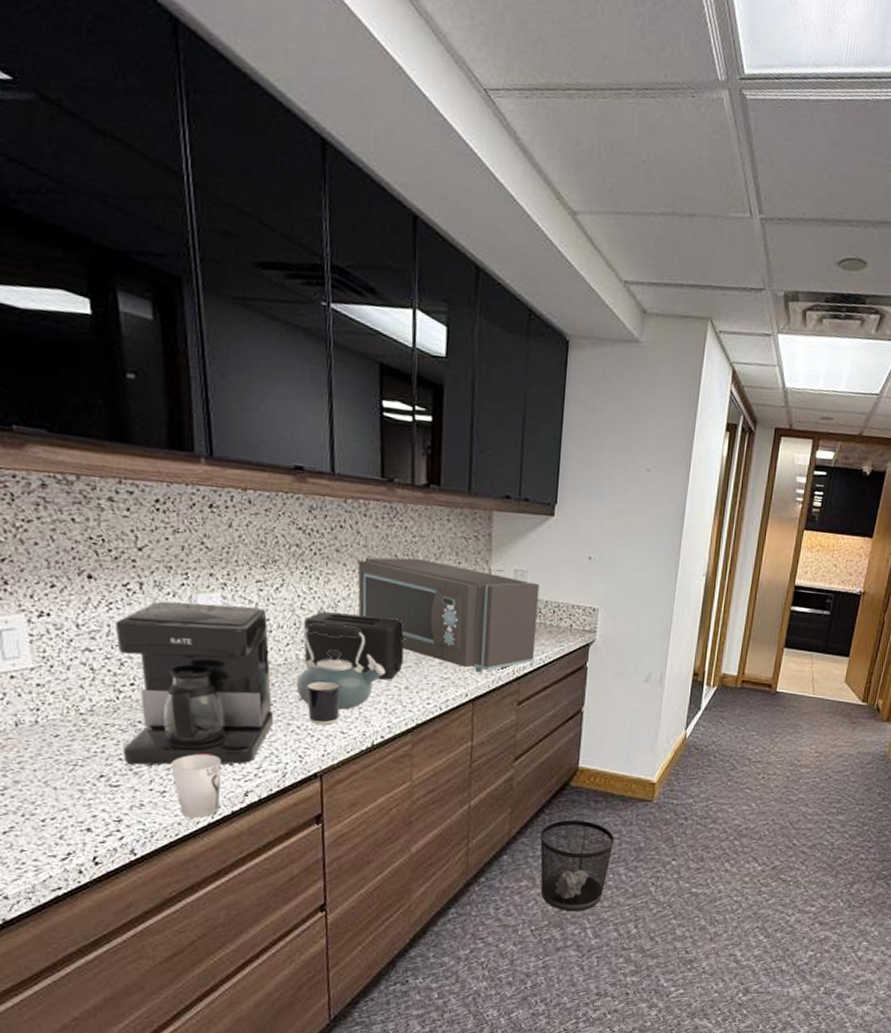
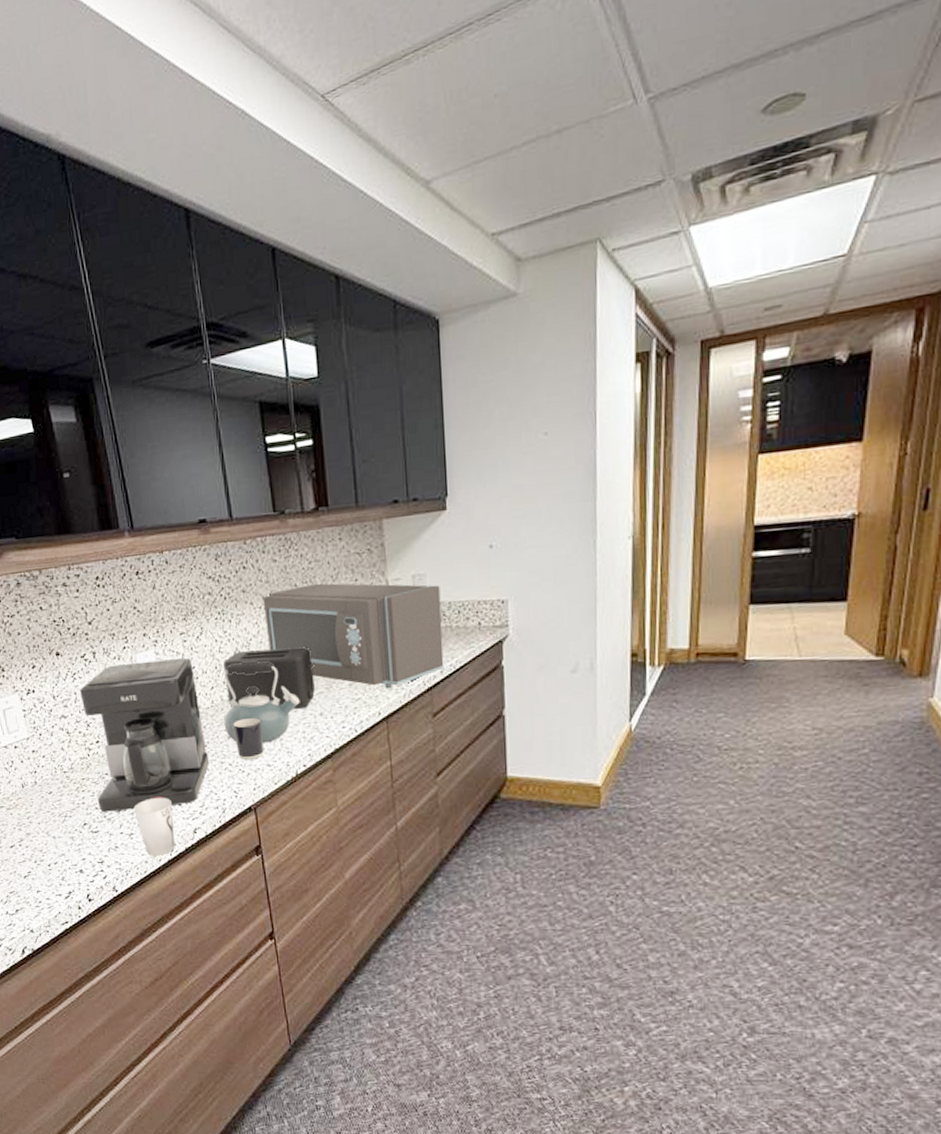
waste bin: present [539,819,614,912] -> none [473,834,559,936]

